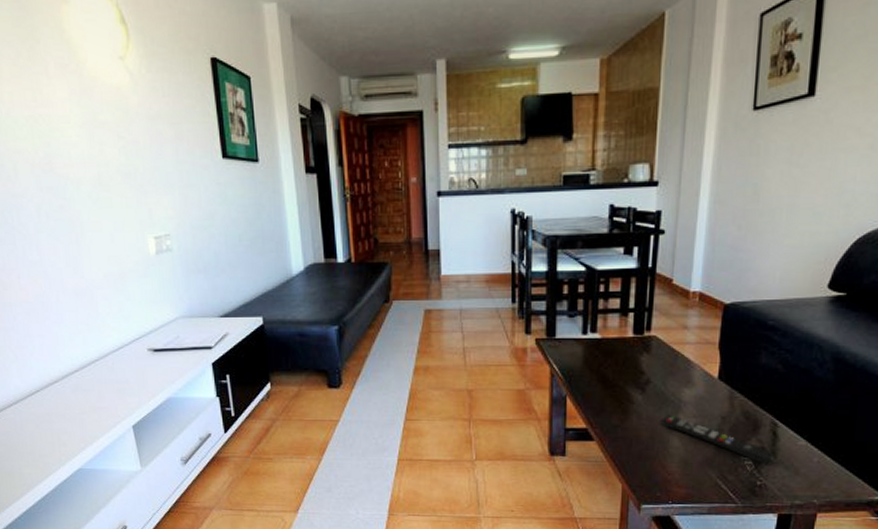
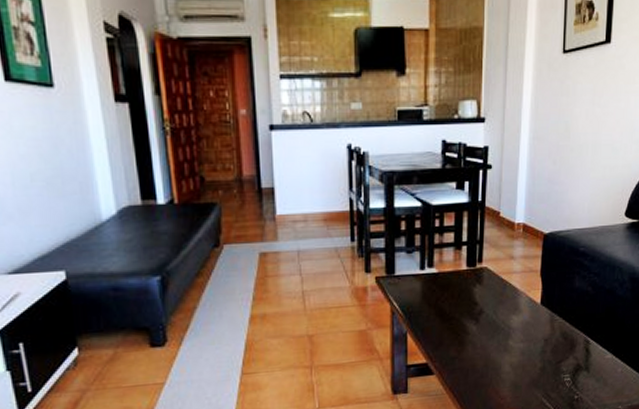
remote control: present [661,415,774,465] -> none [493,342,587,380]

